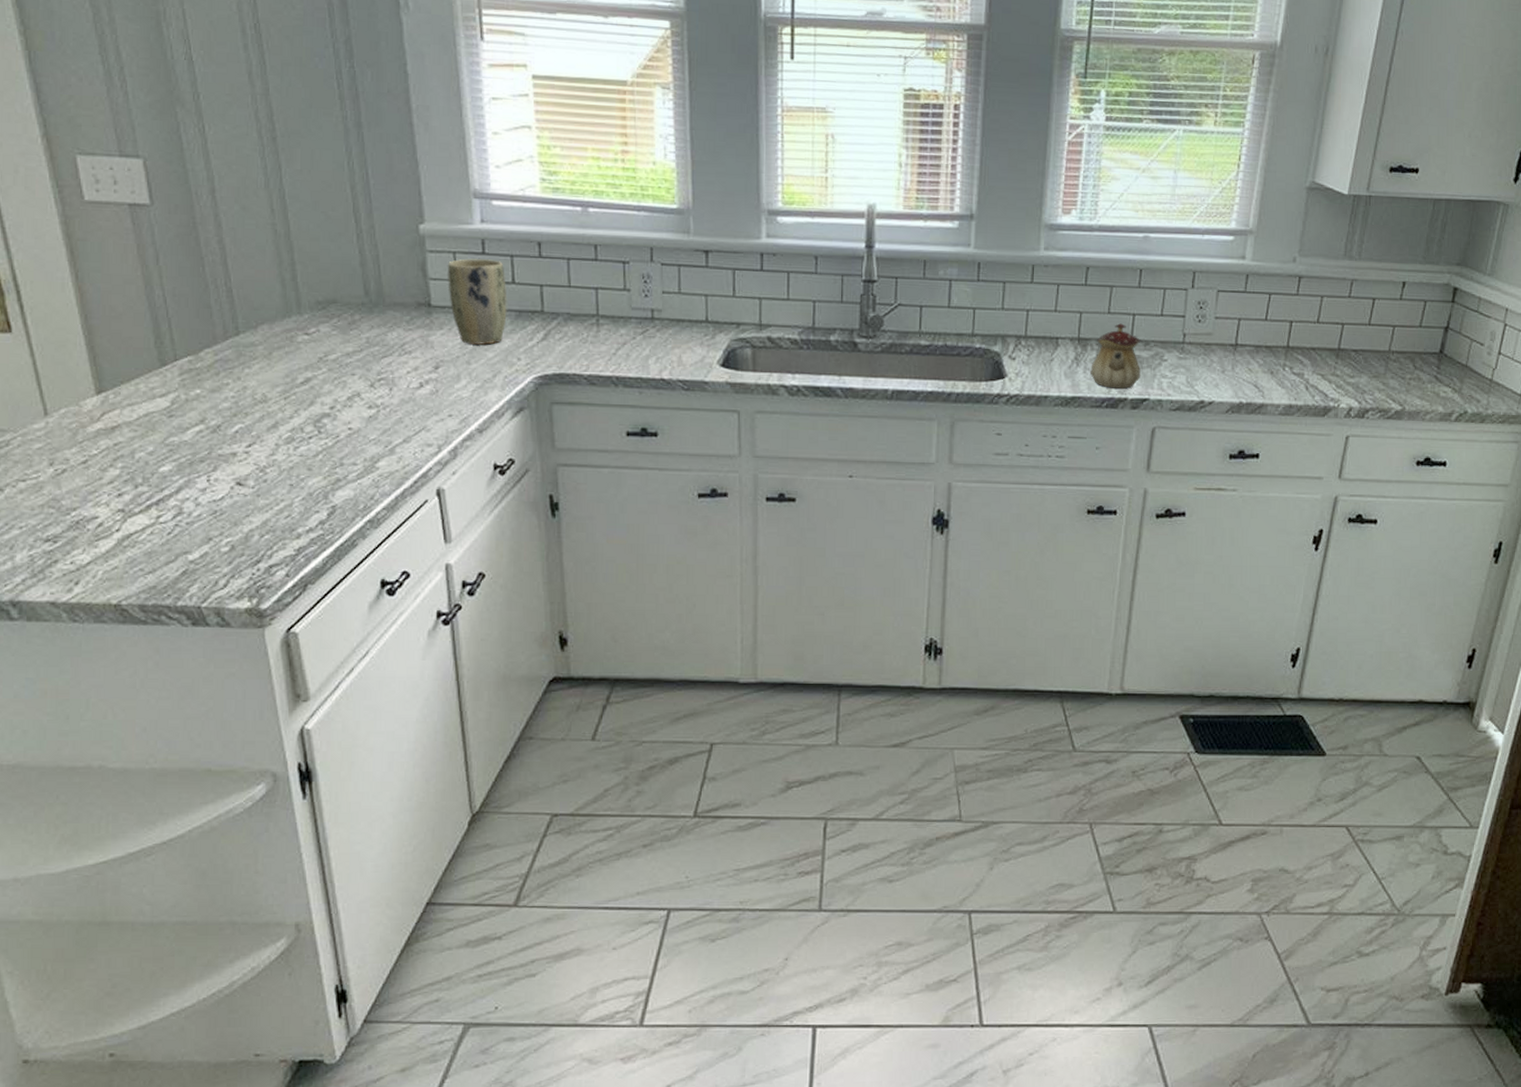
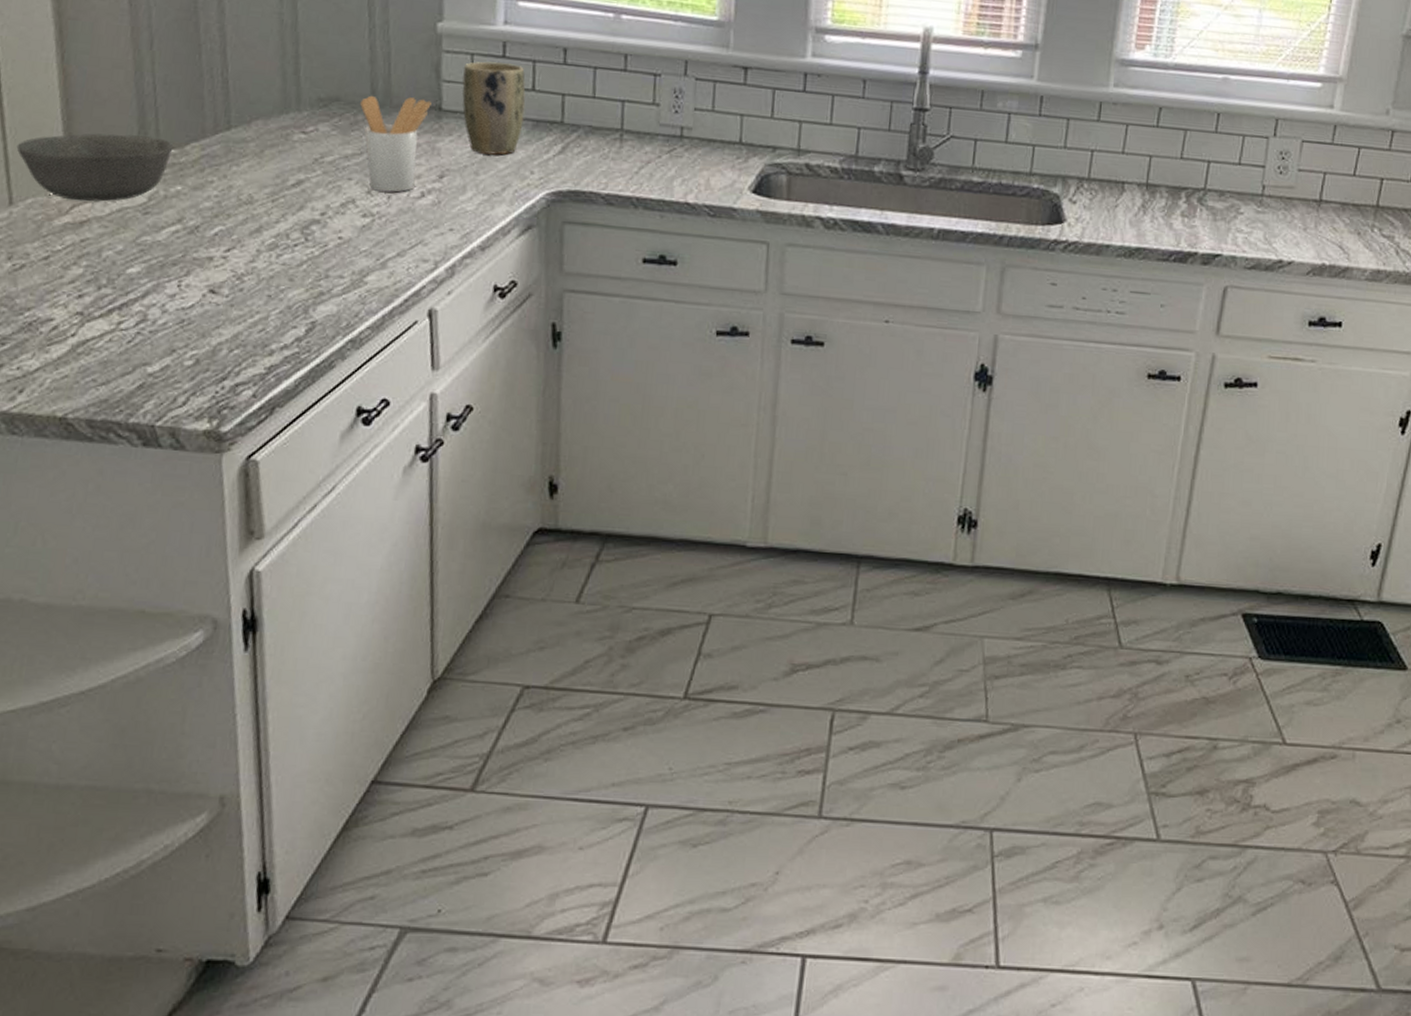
bowl: none [44,345,188,409] -> present [16,133,173,202]
utensil holder: none [356,296,421,384] -> present [360,95,432,193]
teapot: present [1090,323,1141,389] -> none [1158,170,1216,242]

